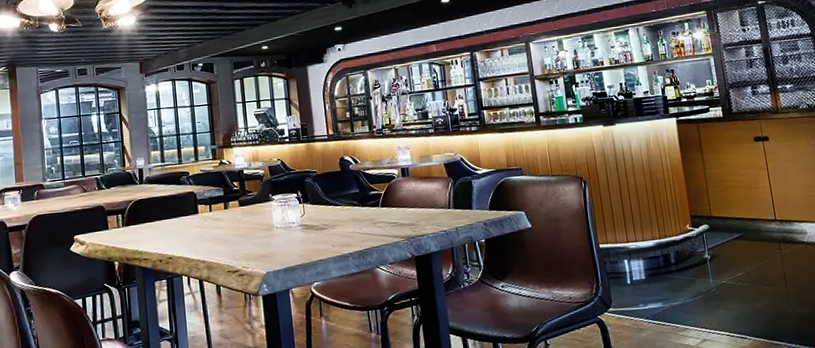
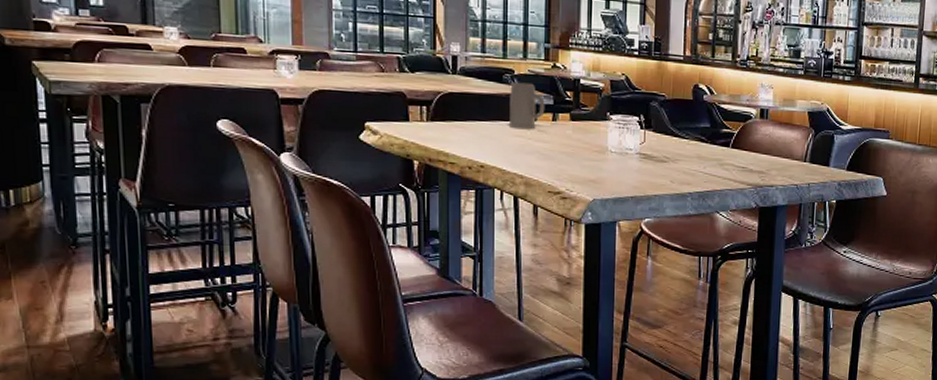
beer mug: none [187,180,218,222] -> present [508,82,545,130]

